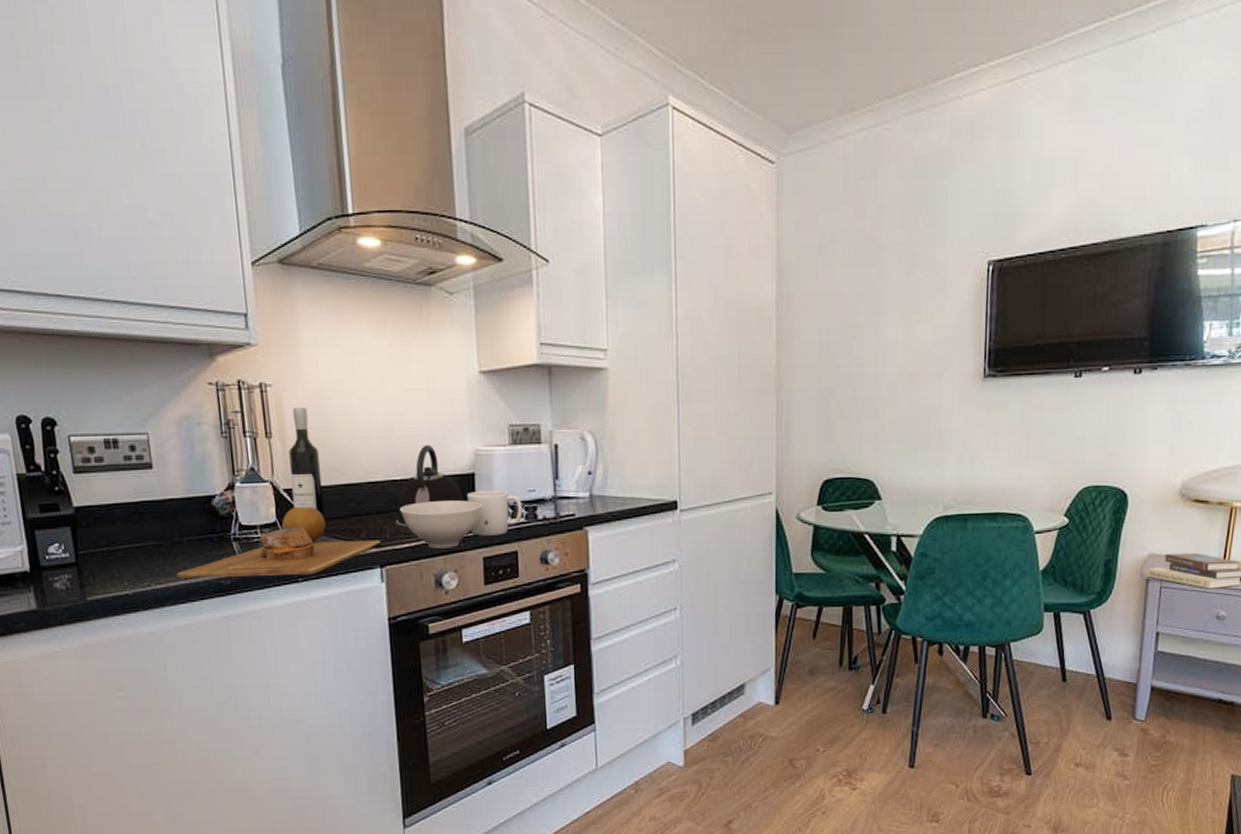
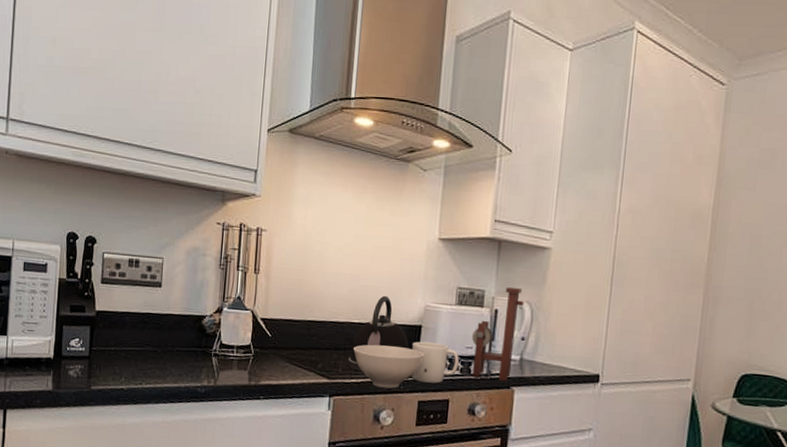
cutting board: present [176,527,381,579] -> none [164,350,334,395]
fruit: present [281,507,326,542] -> none [254,334,291,367]
bottle: present [289,407,325,518] -> none [267,251,295,347]
paper towel holder: none [532,417,586,523] -> present [471,286,524,382]

